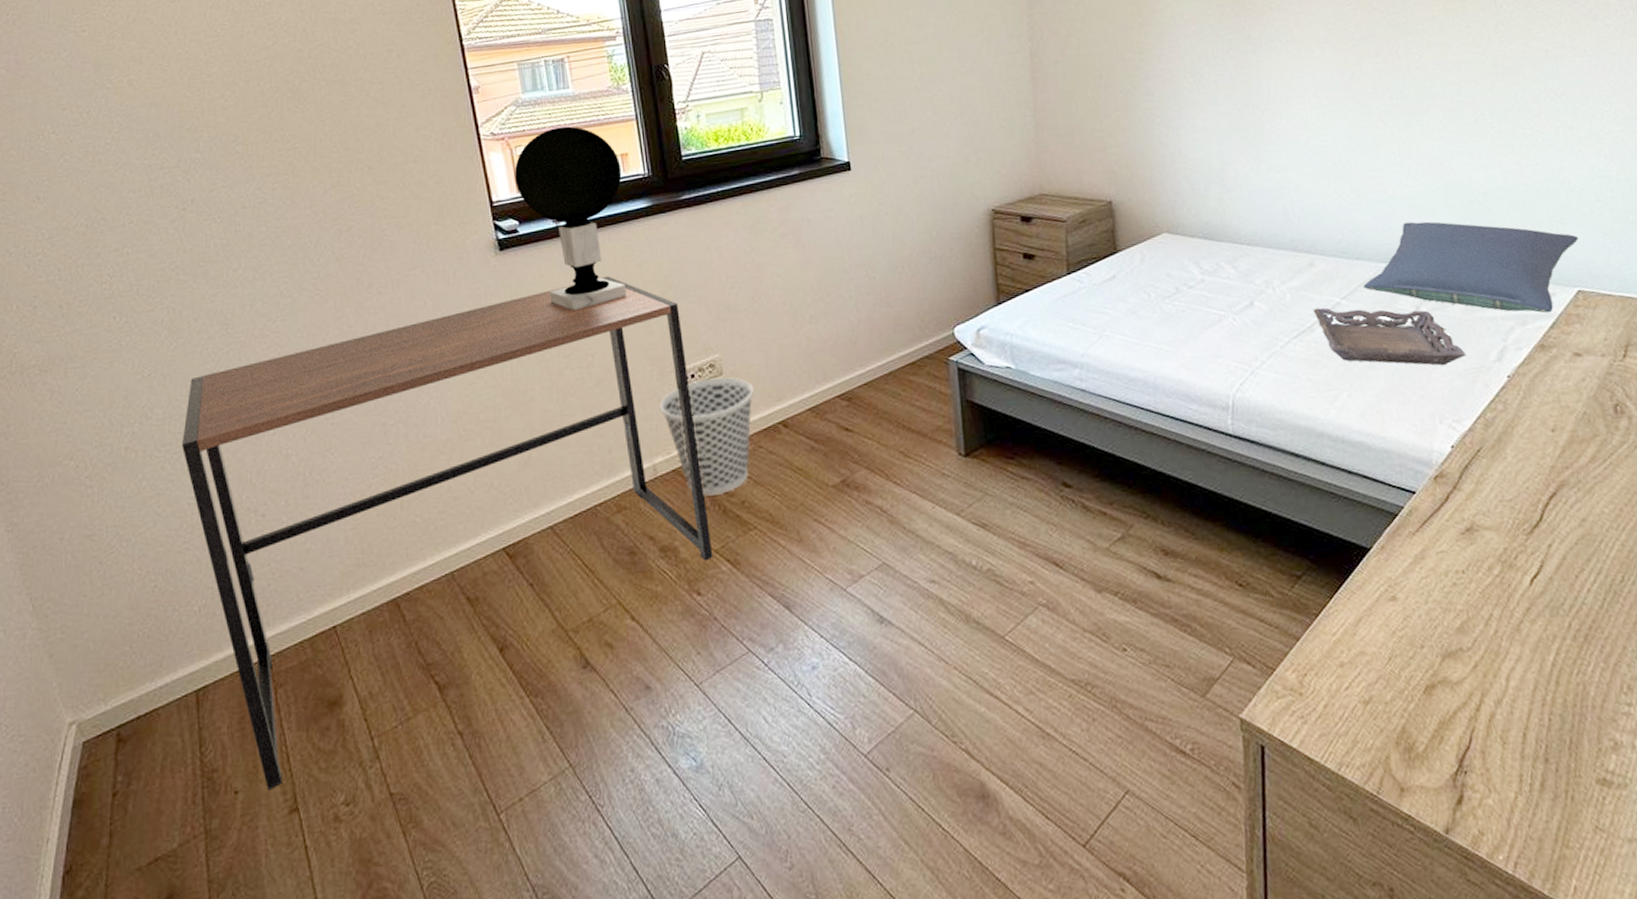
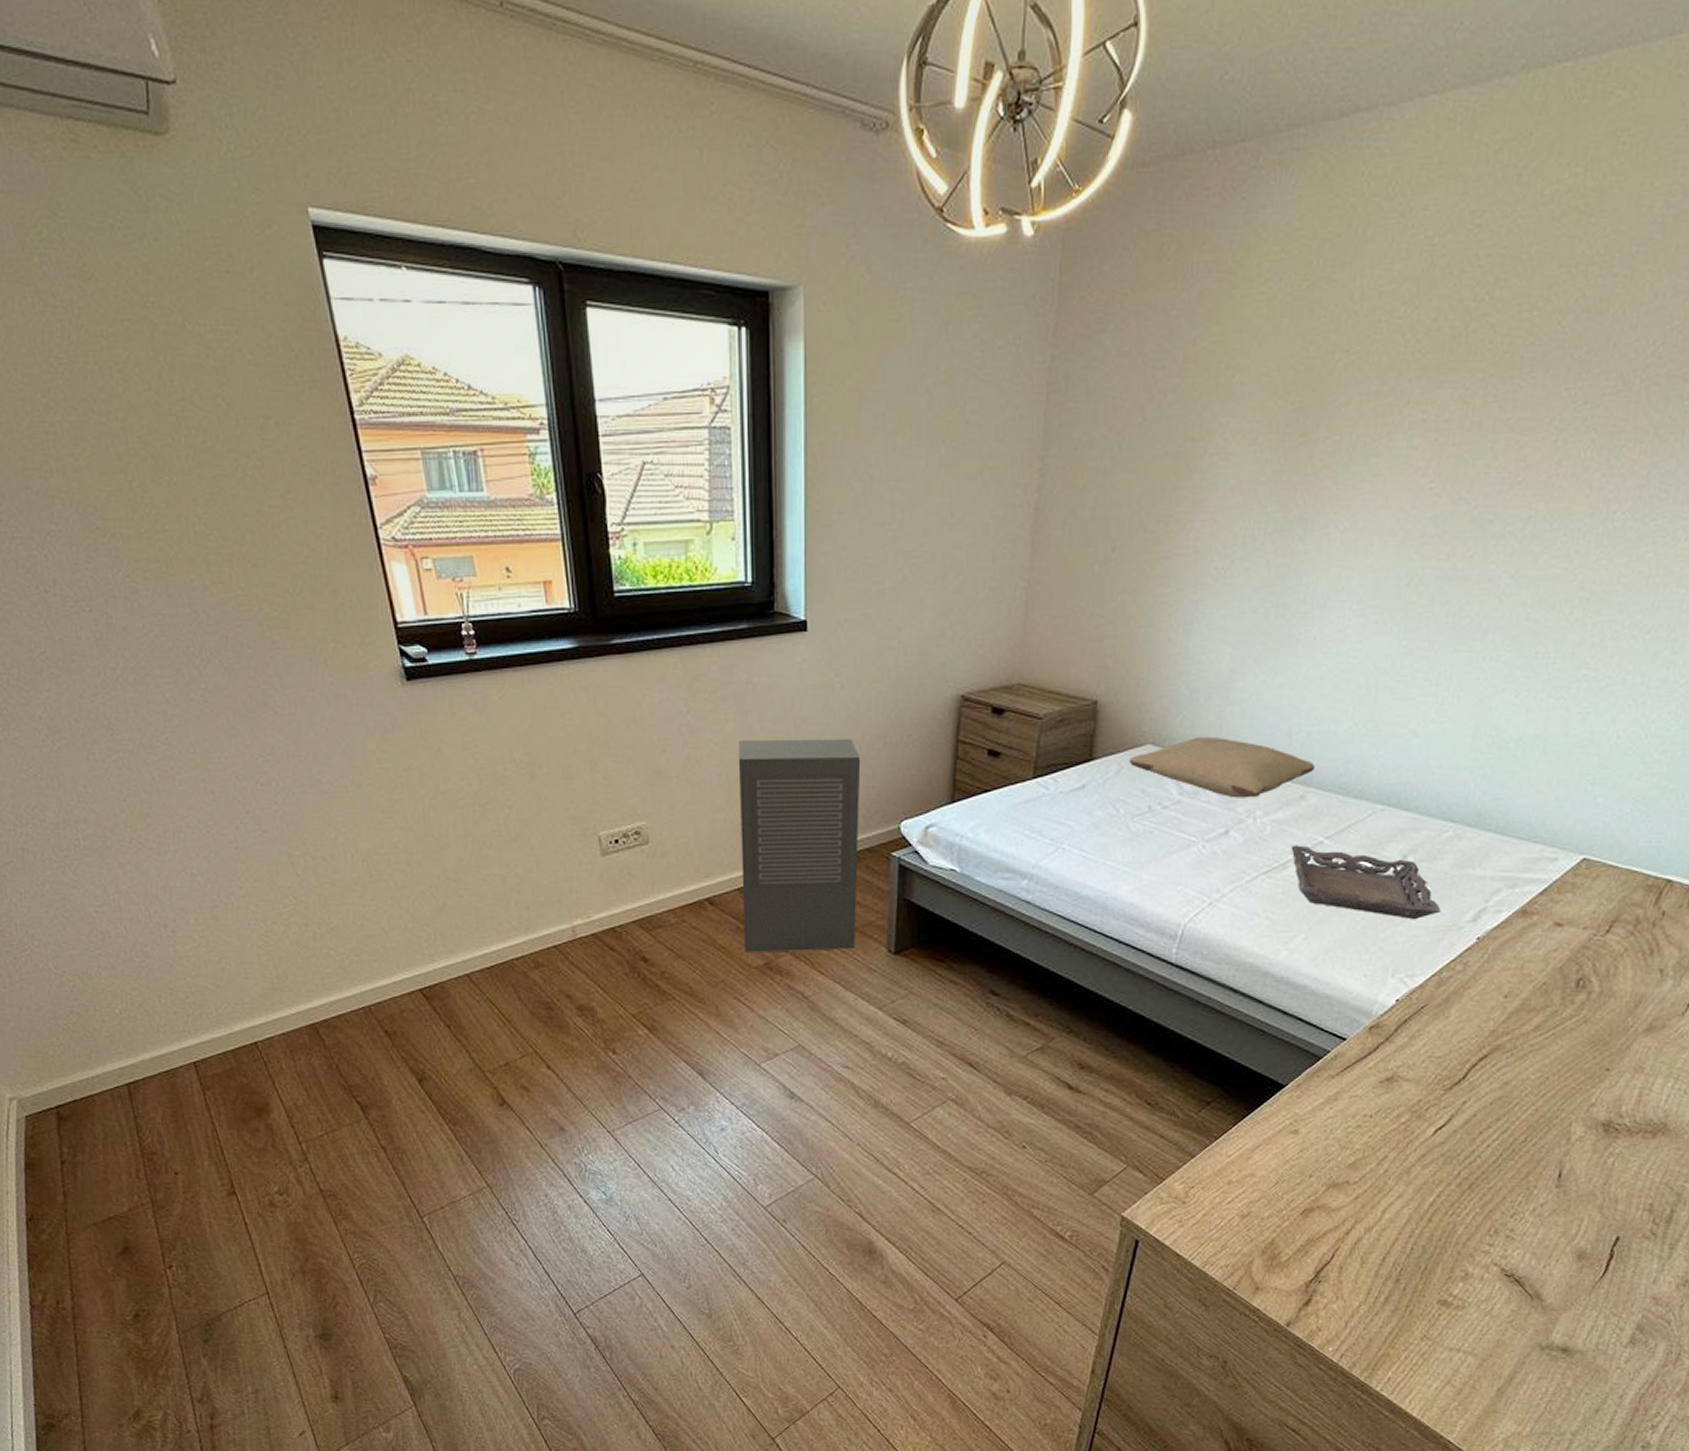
desk: present [182,276,713,790] -> none [79,723,630,1175]
table lamp: present [514,126,627,312] -> none [420,539,548,758]
wastebasket: present [659,377,754,496] -> none [580,846,681,963]
air purifier: none [799,257,926,472] -> present [738,738,861,952]
pillow: none [1149,220,1316,272] -> present [1129,736,1316,798]
pillow: present [1363,221,1578,313] -> none [1352,762,1604,879]

